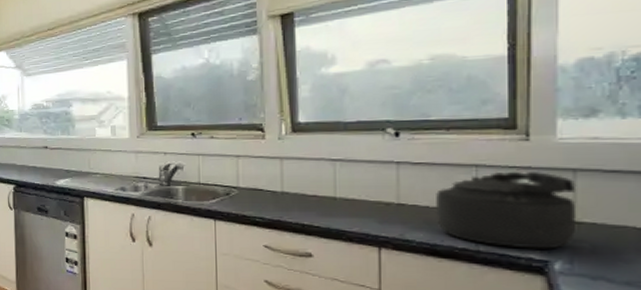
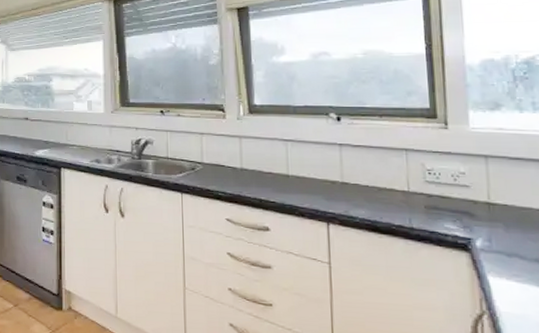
kettle: present [435,171,577,249] -> none [374,155,491,228]

